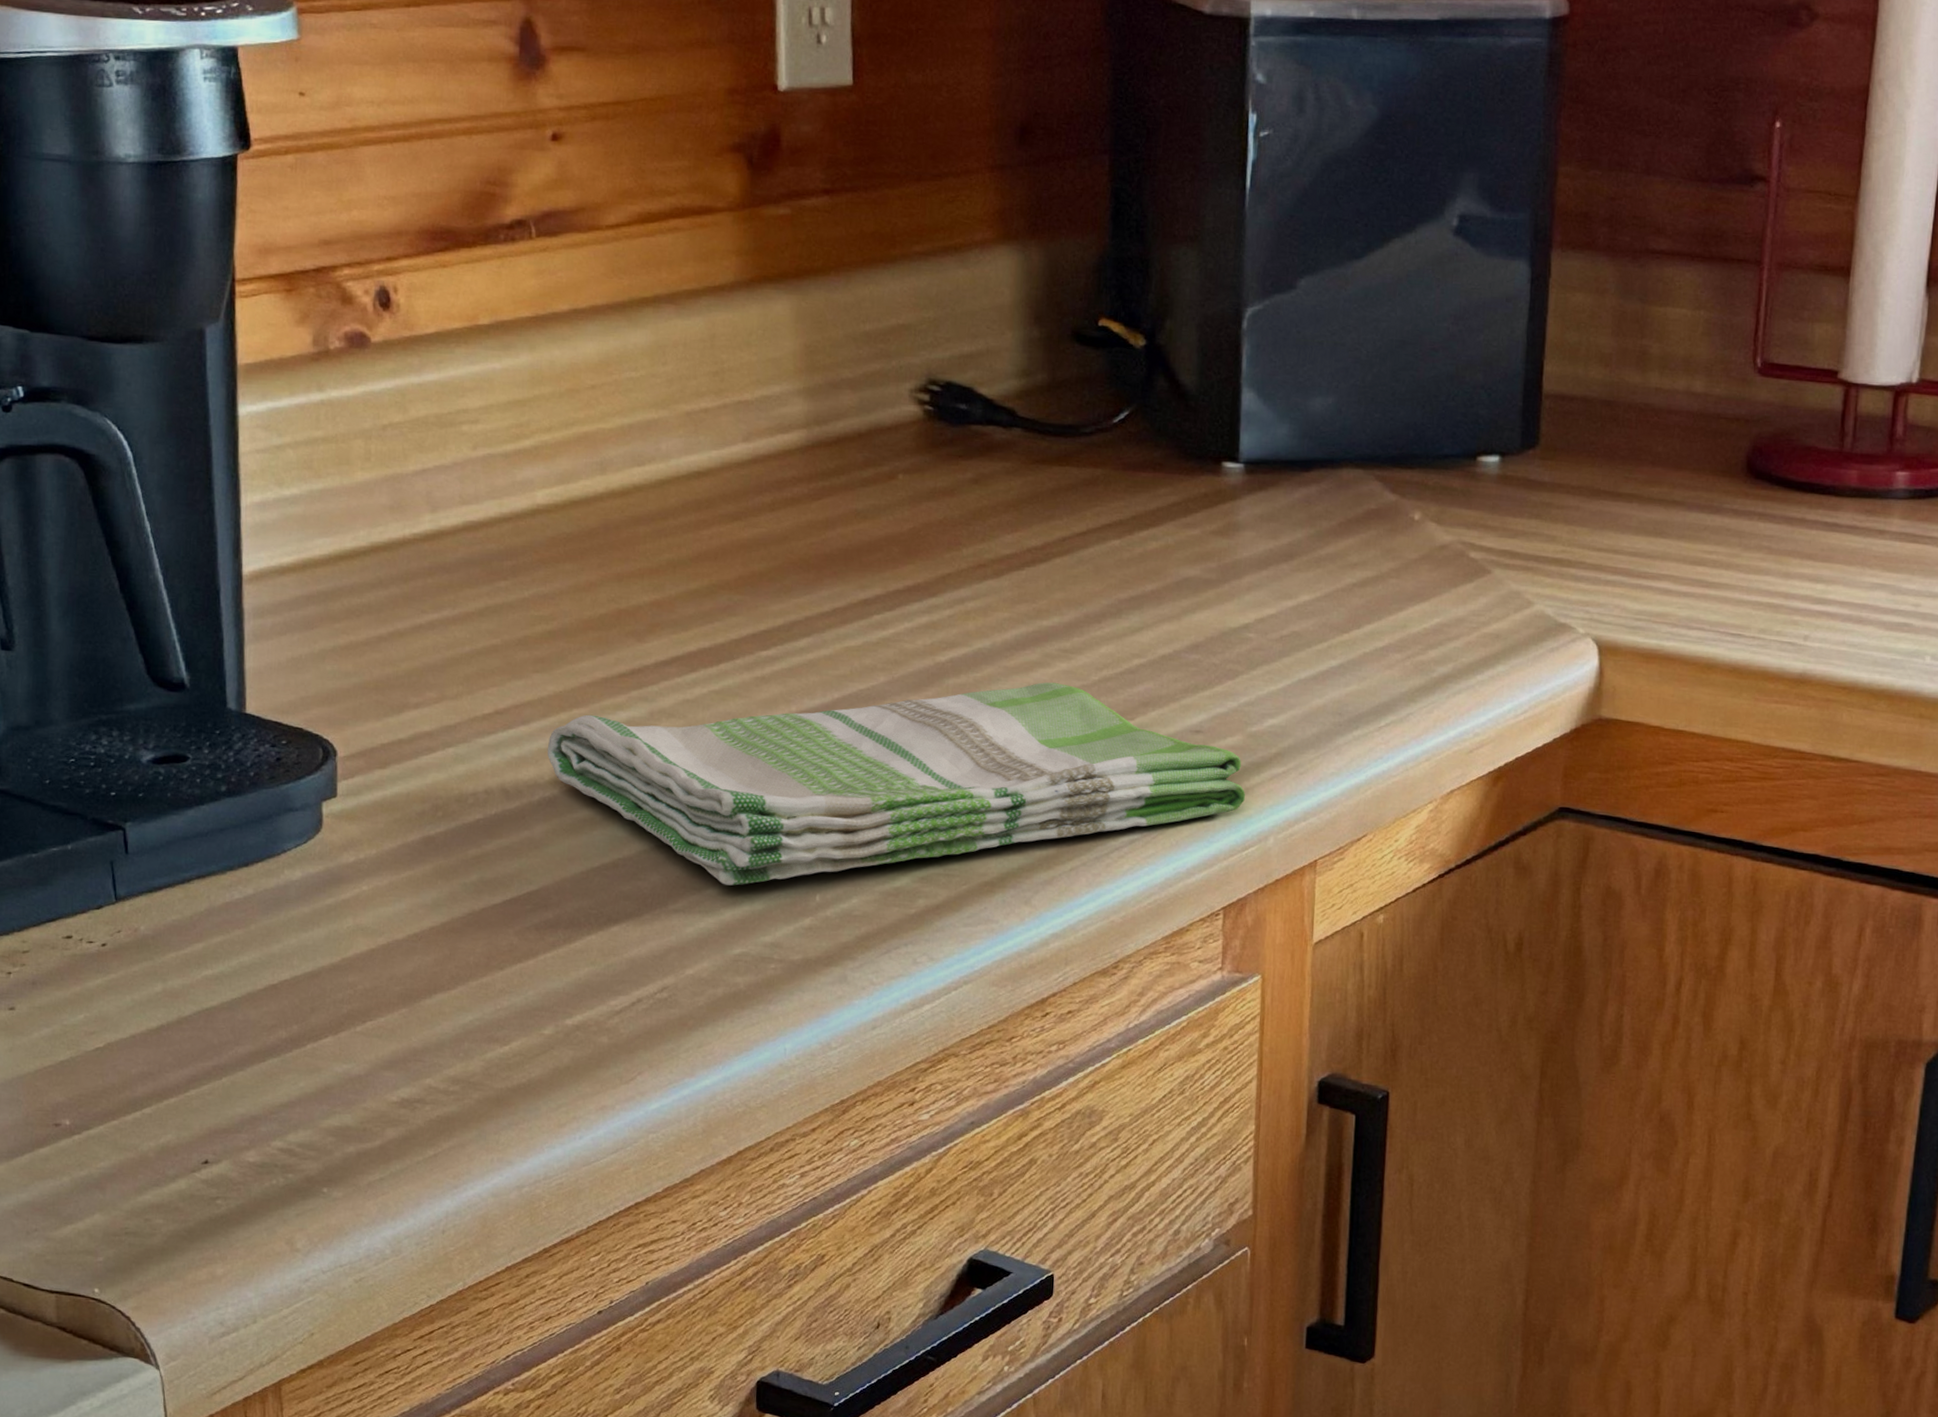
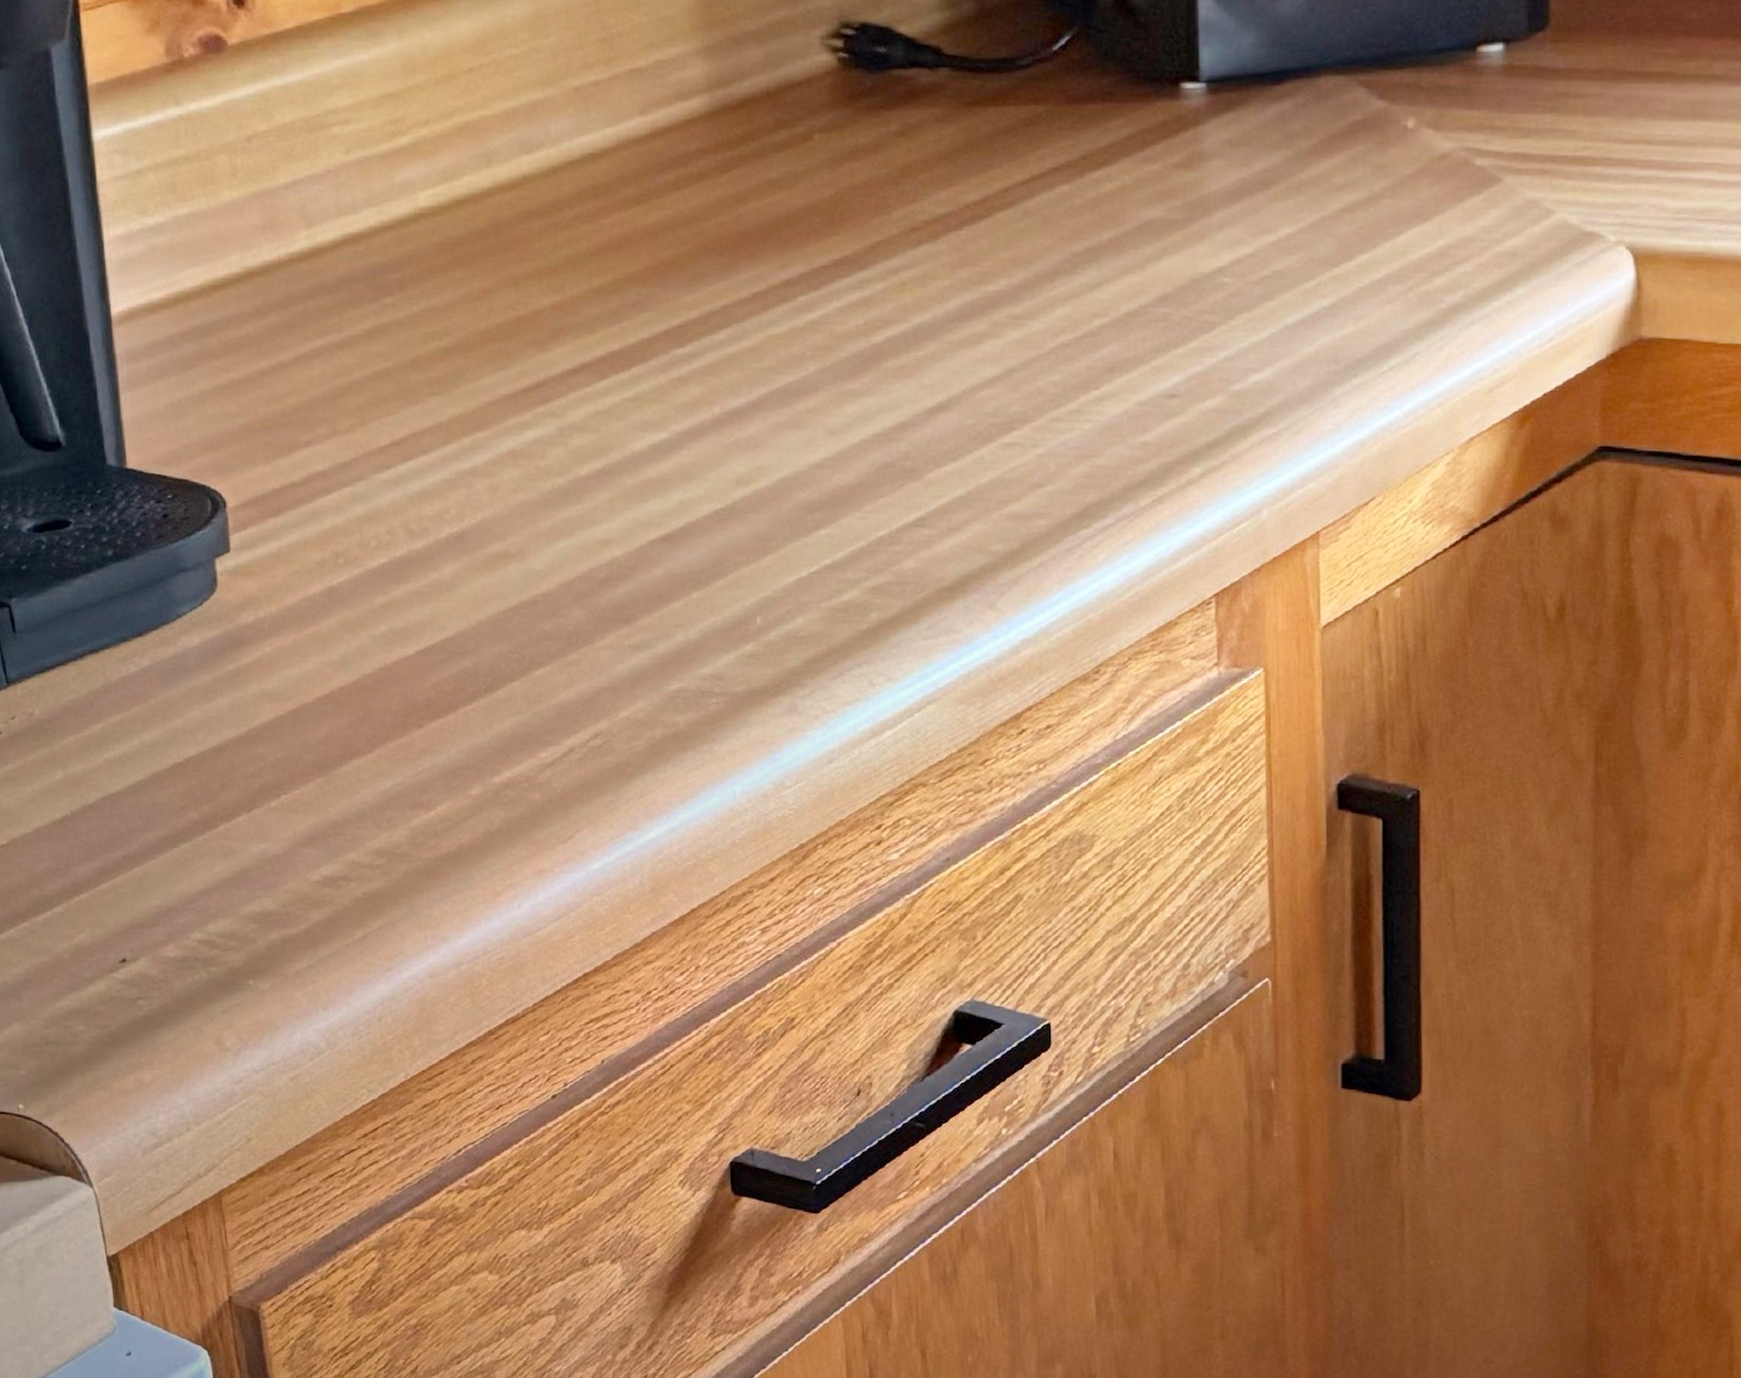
dish towel: present [547,682,1245,886] -> none [451,355,1232,615]

